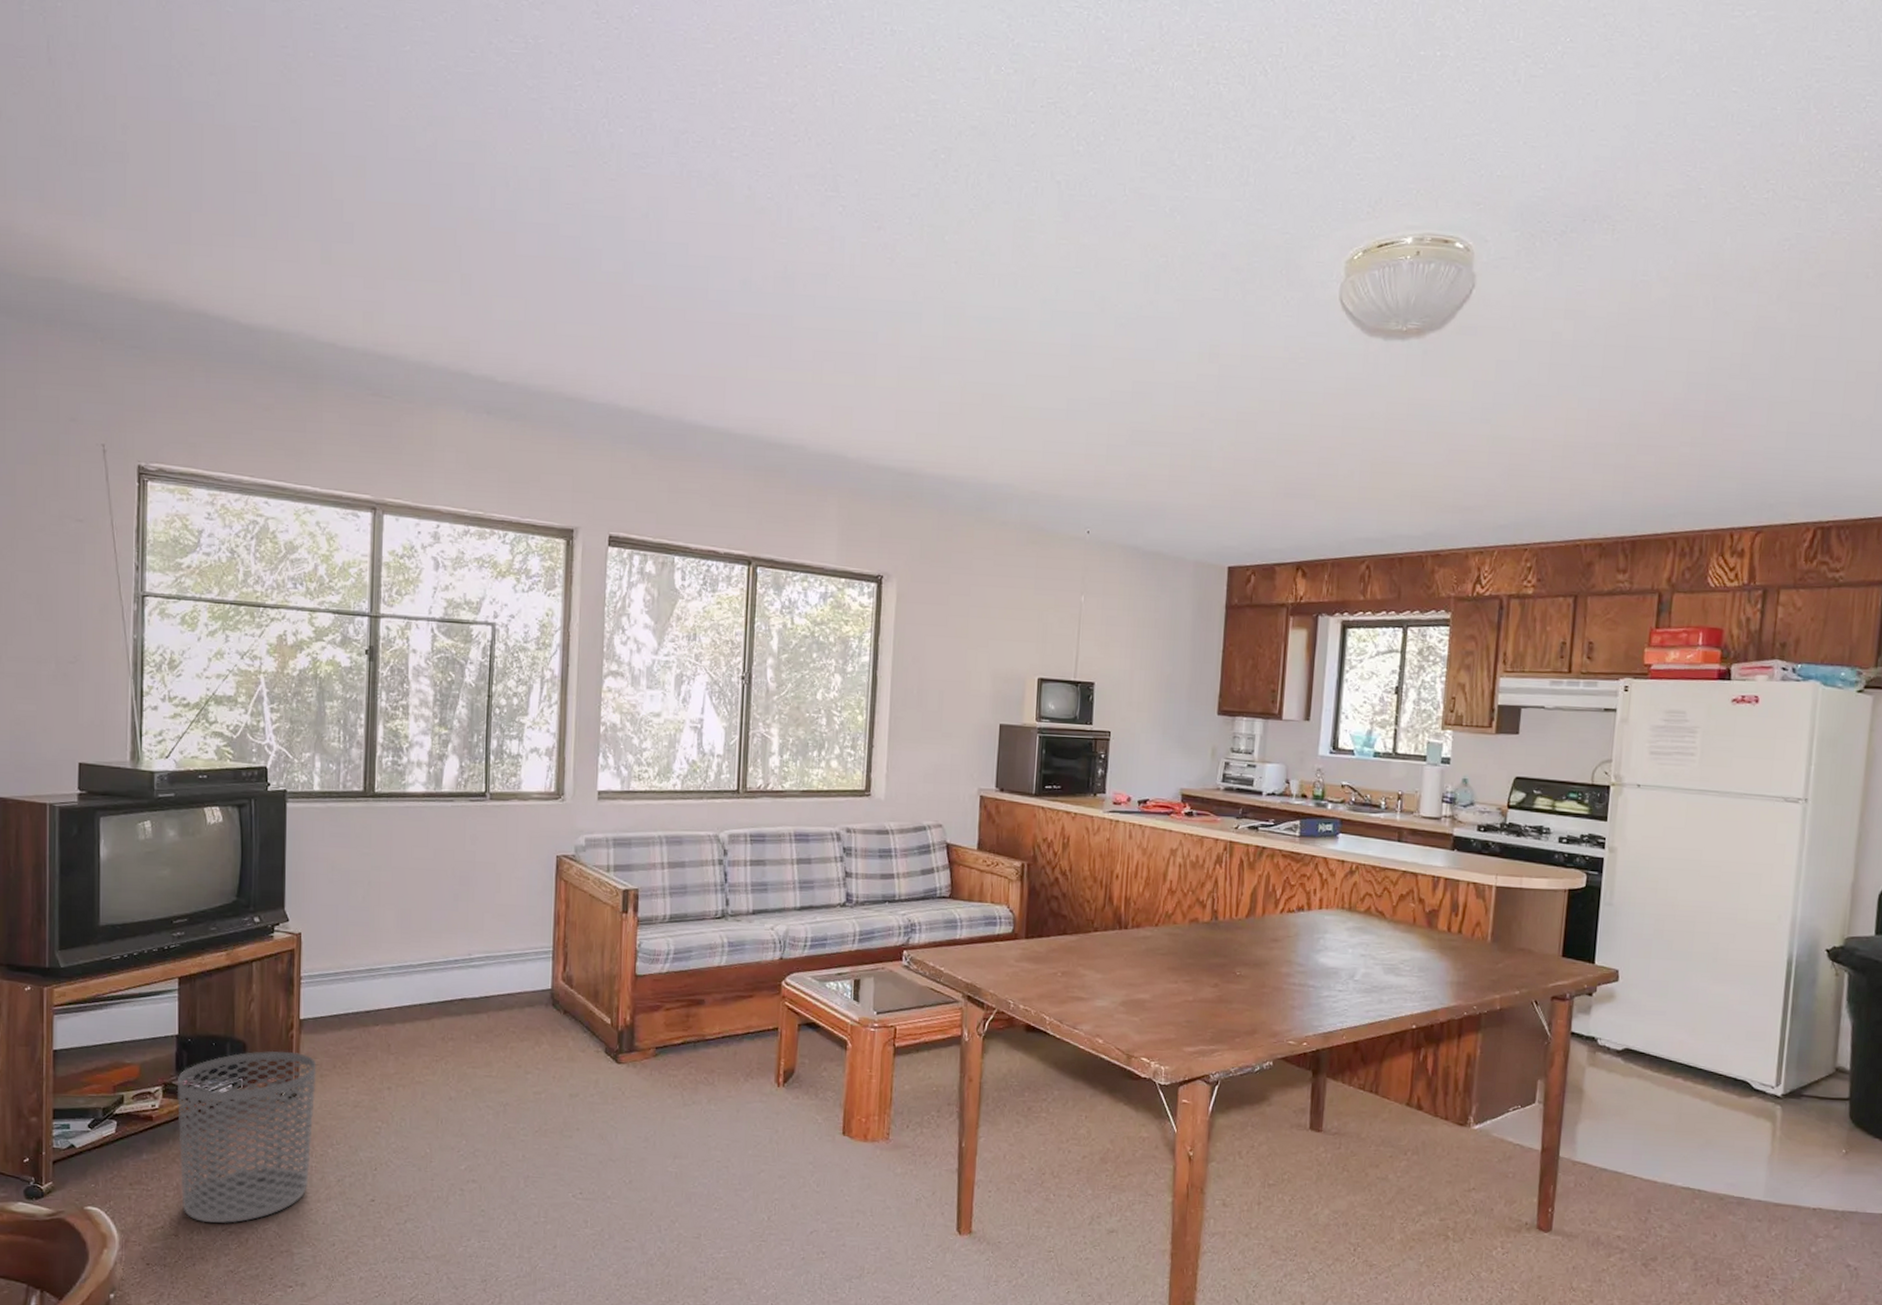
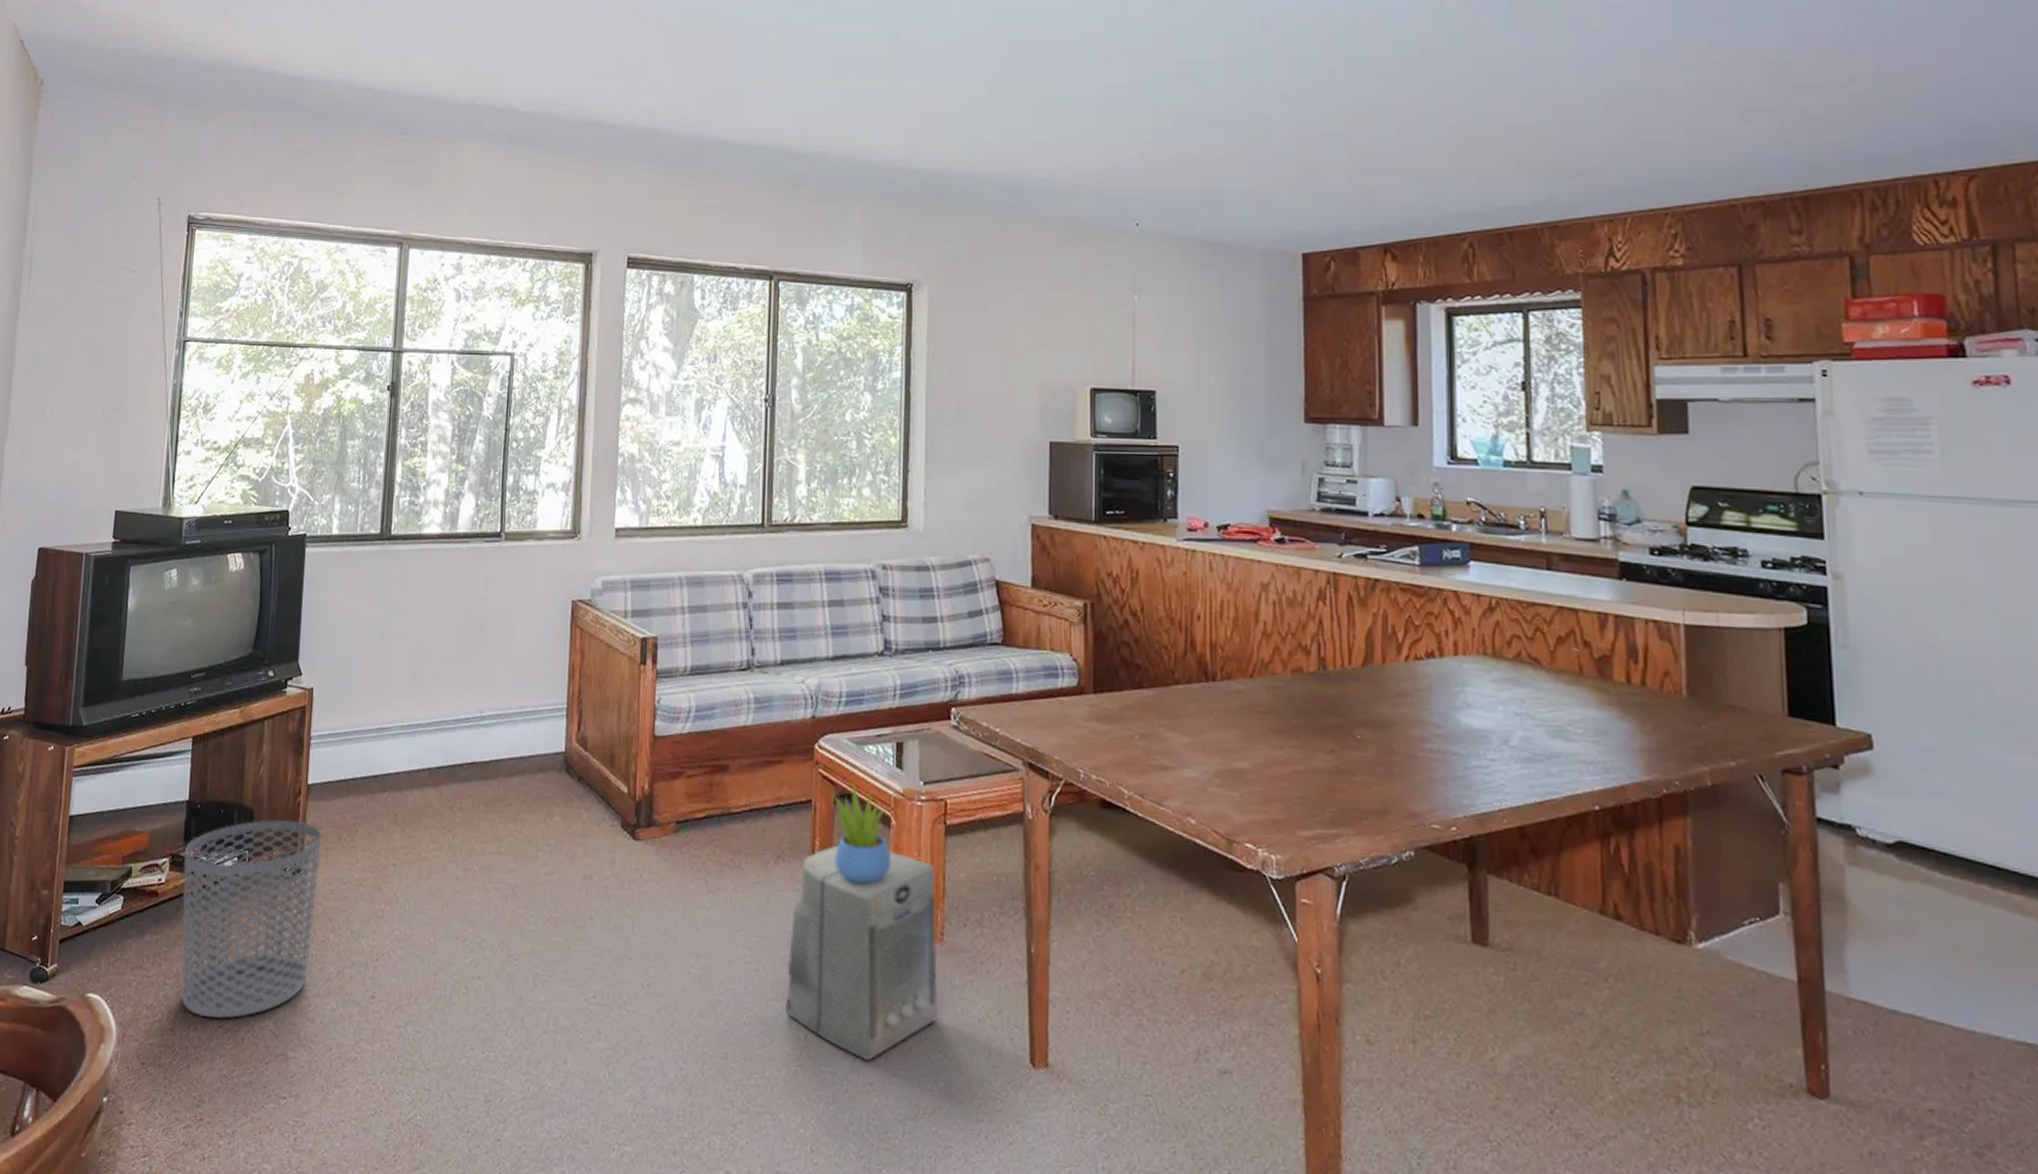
speaker: none [752,1064,885,1236] -> present [786,845,938,1062]
succulent plant: none [797,1012,847,1096] -> present [833,782,891,885]

